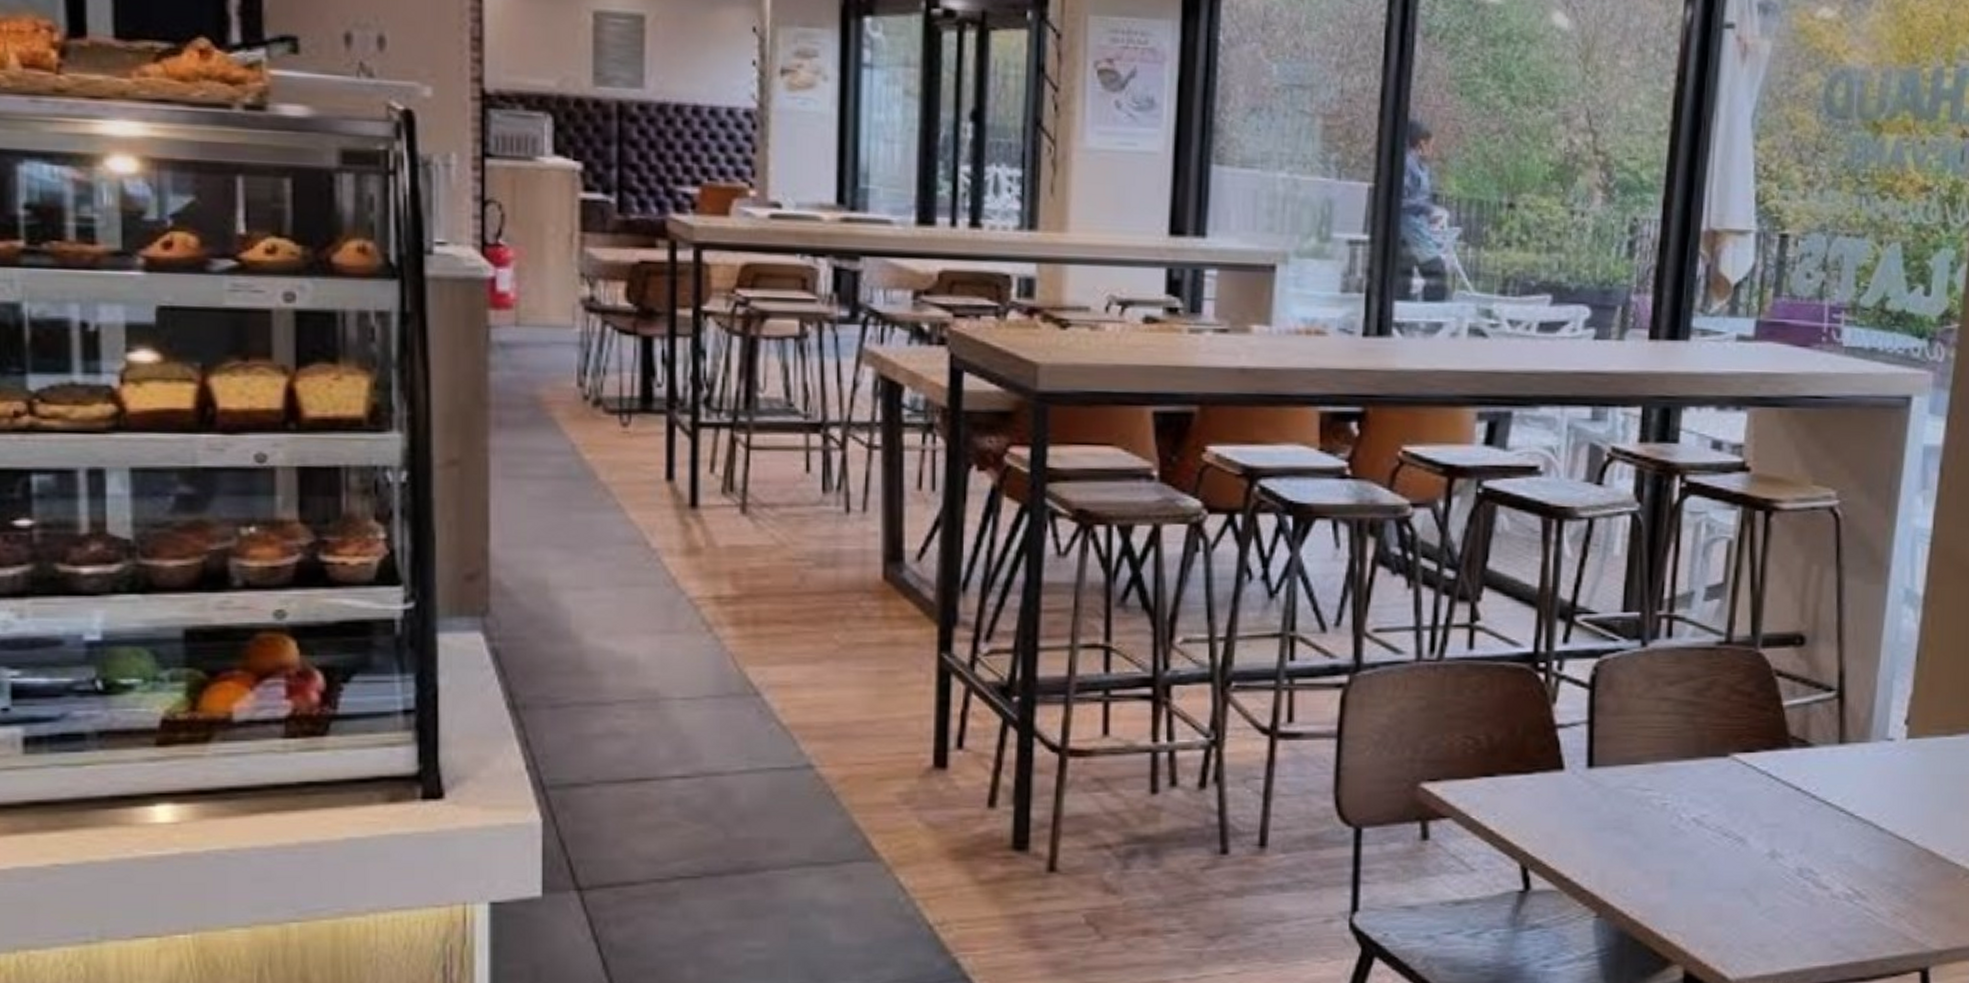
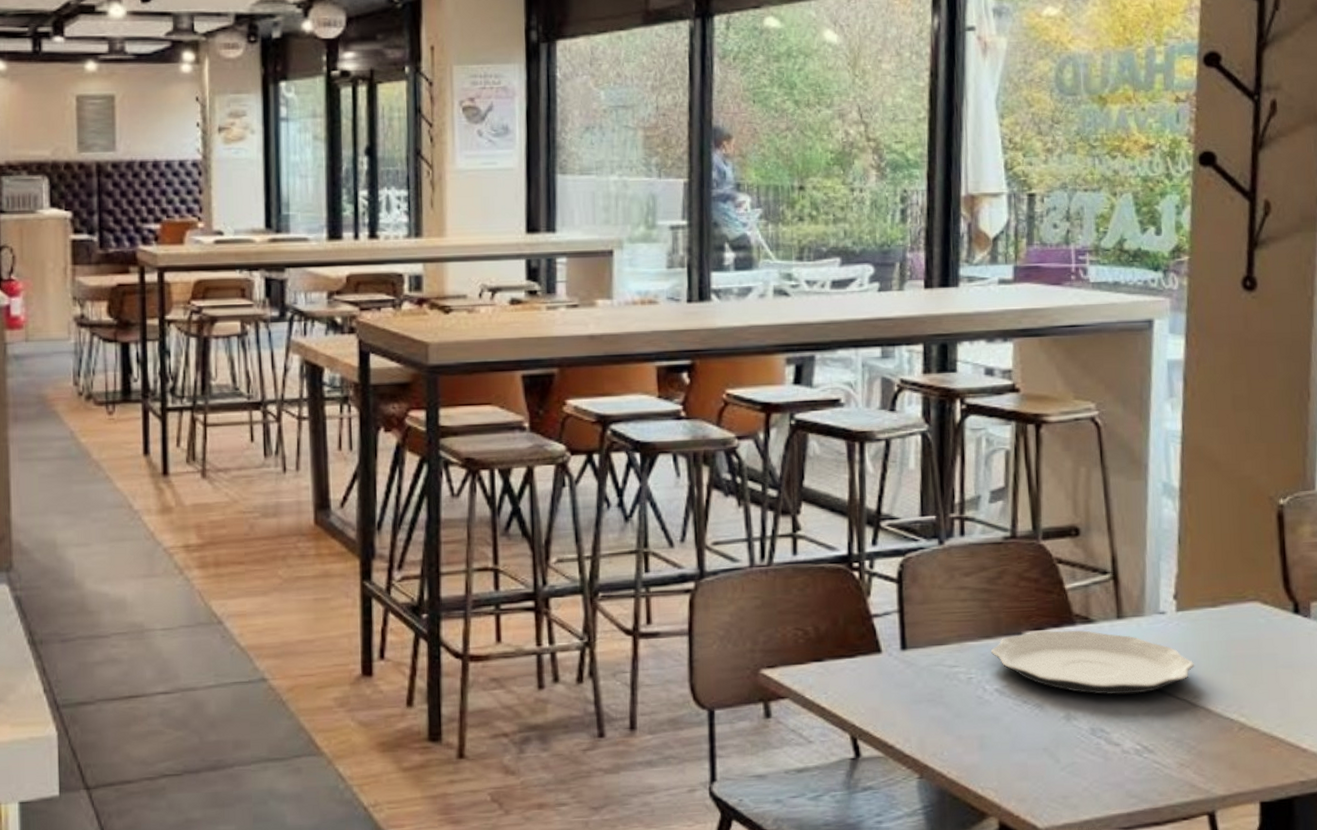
plate: none [1692,754,1921,831] -> present [991,630,1194,695]

